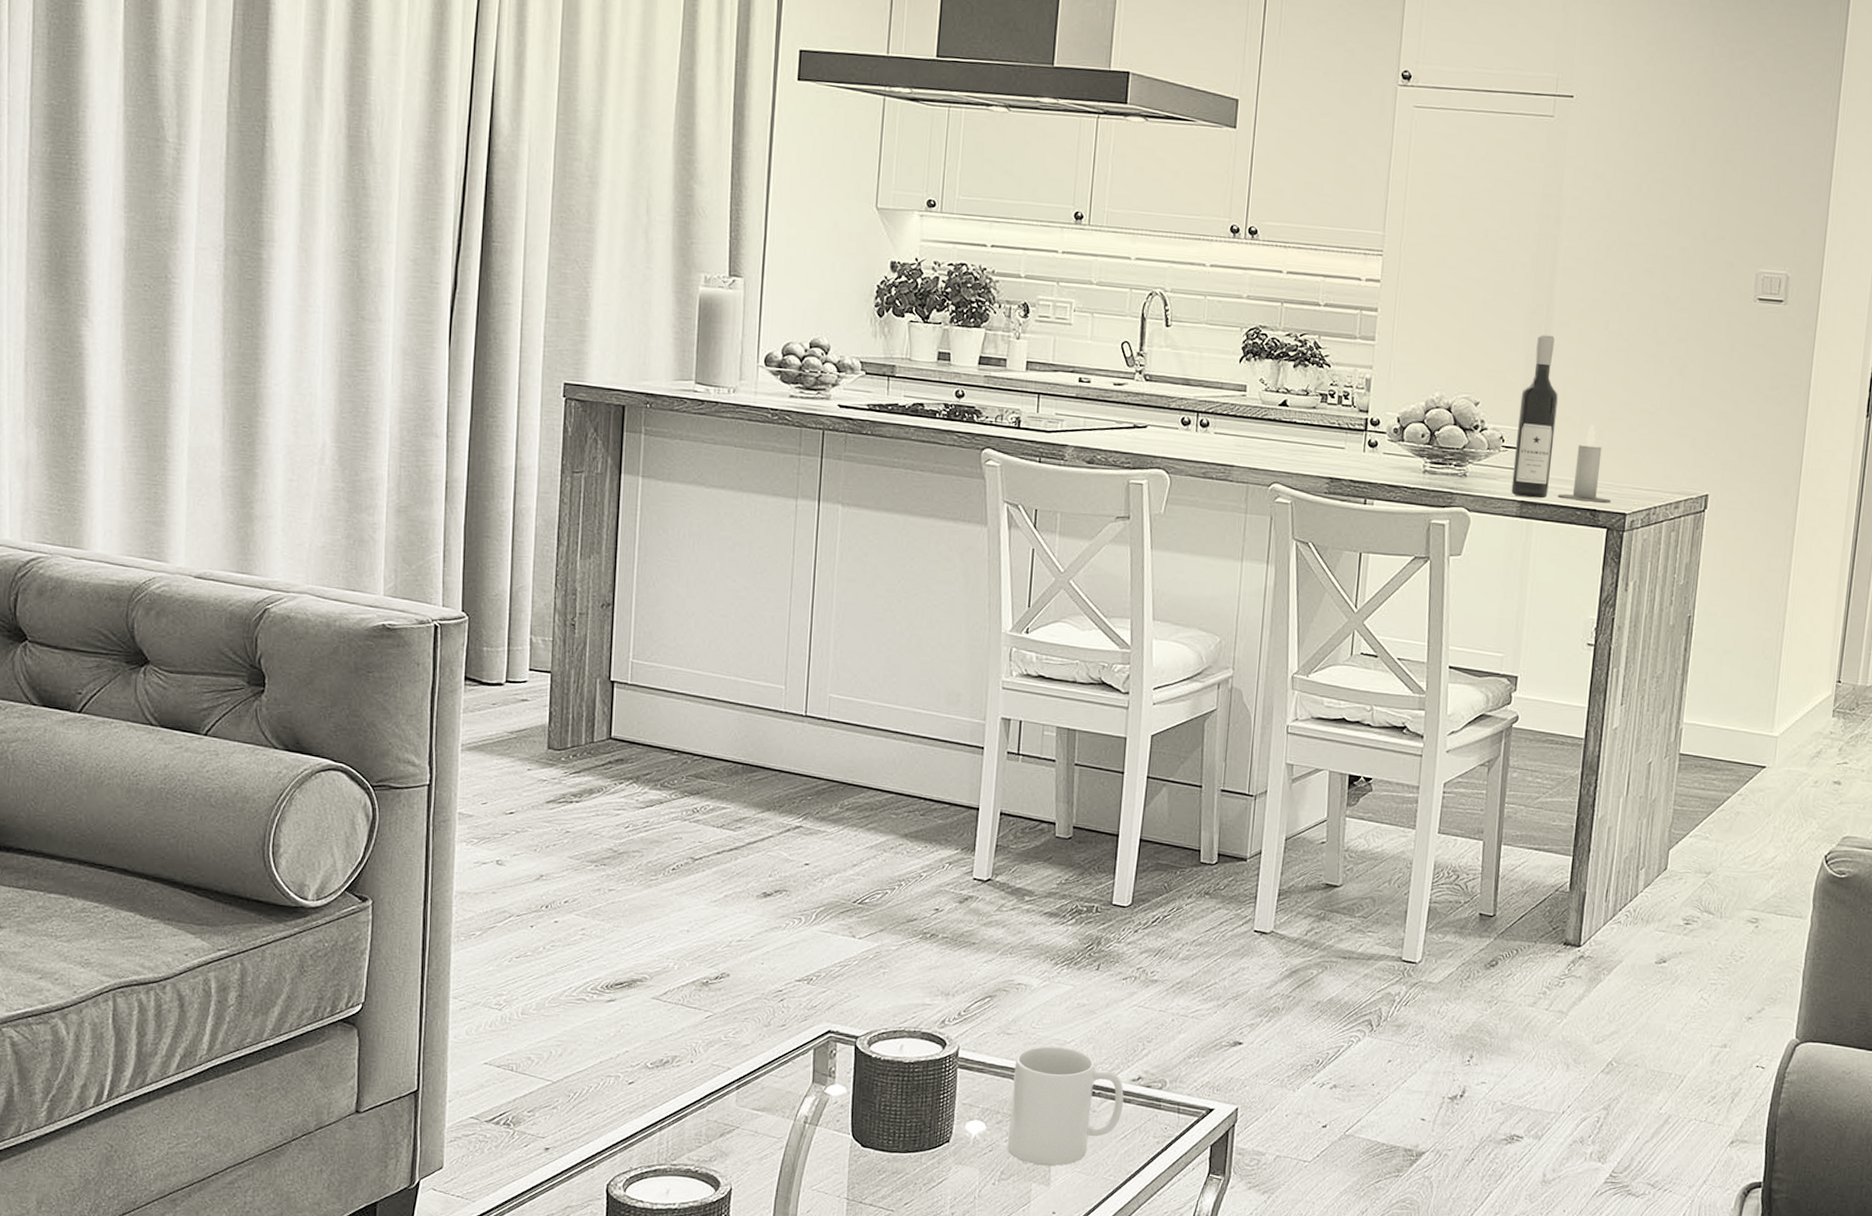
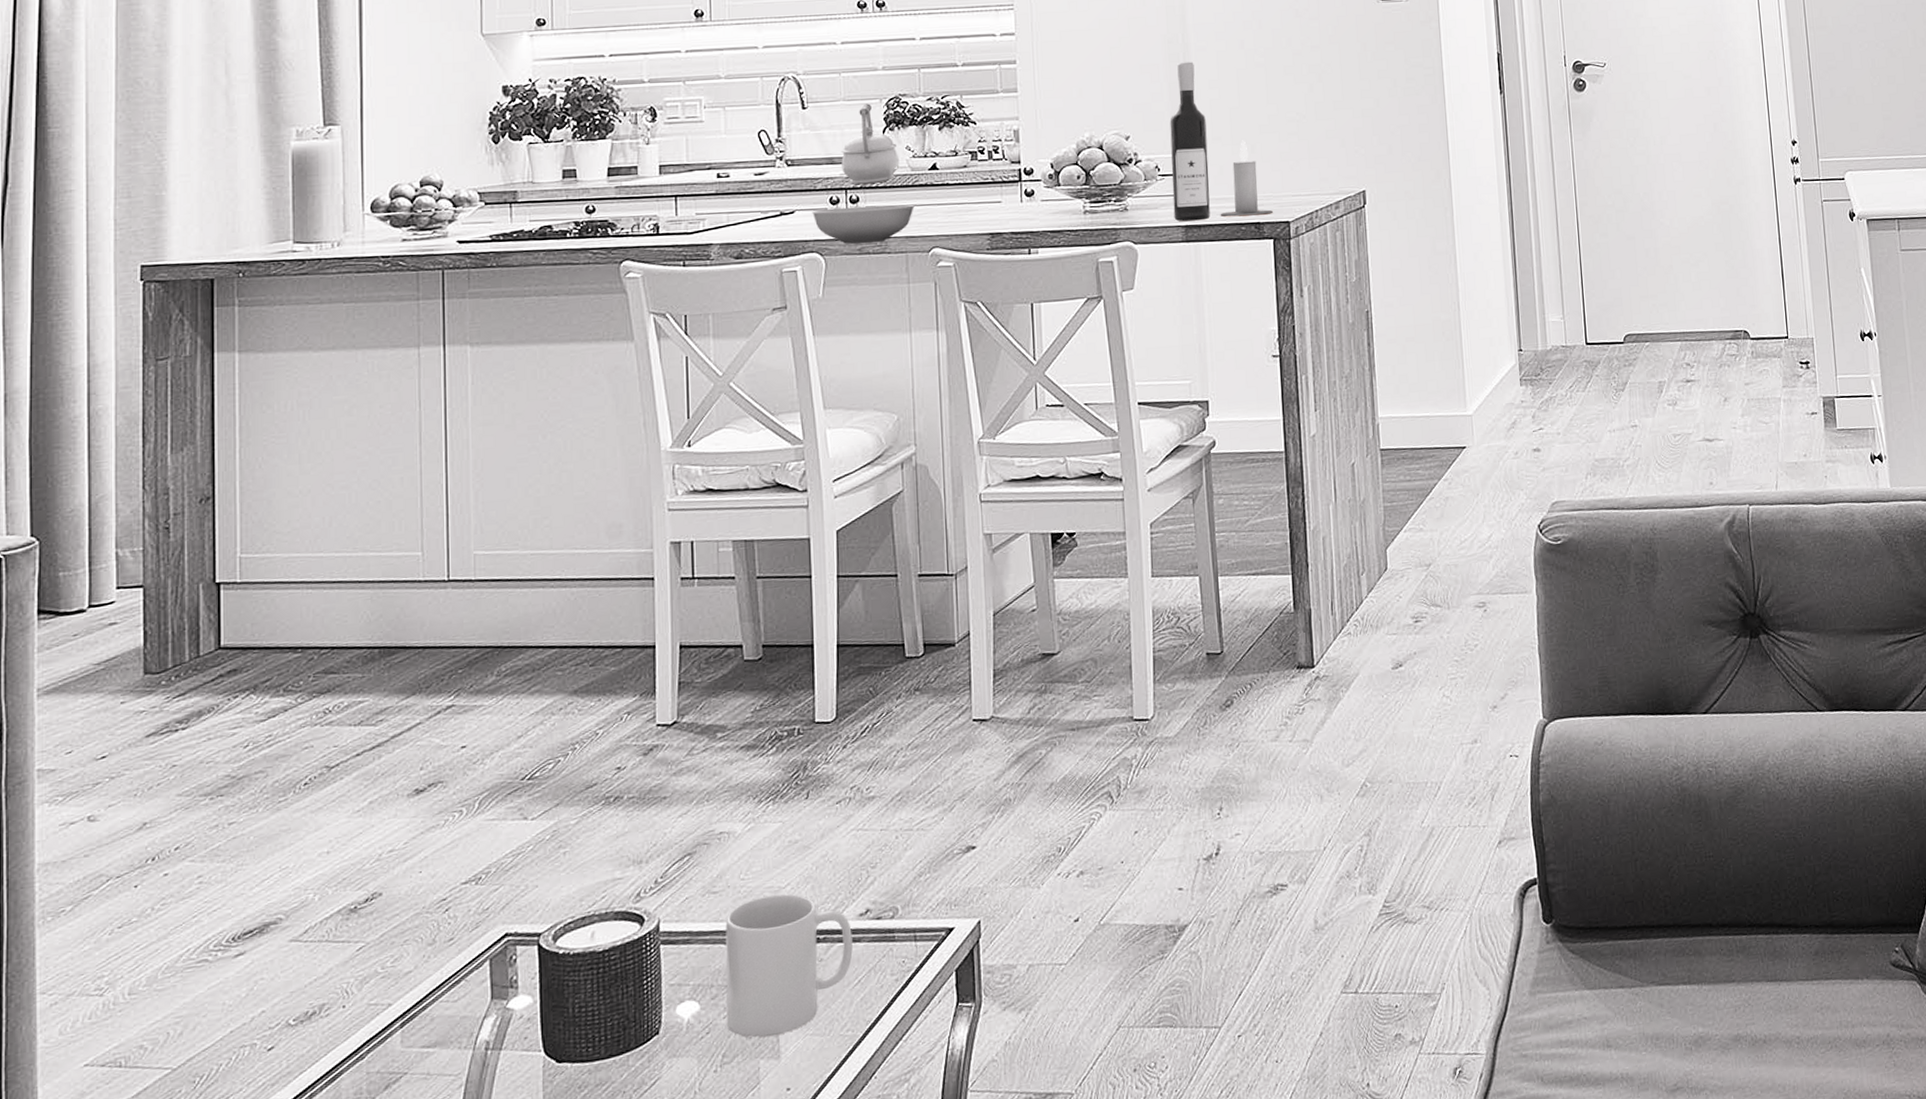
bowl: none [1163,428,1261,470] -> present [812,204,914,245]
kettle: none [1196,330,1252,411] -> present [841,103,900,184]

